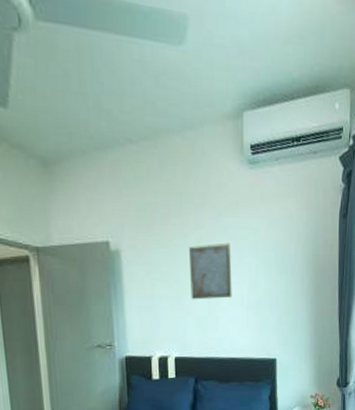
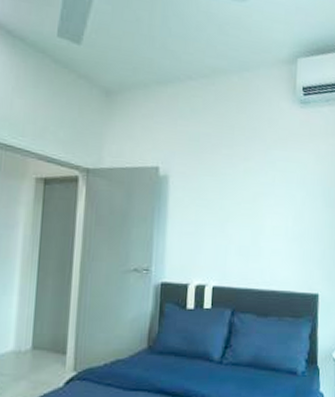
wall art: present [188,243,232,300] -> none [234,174,278,229]

